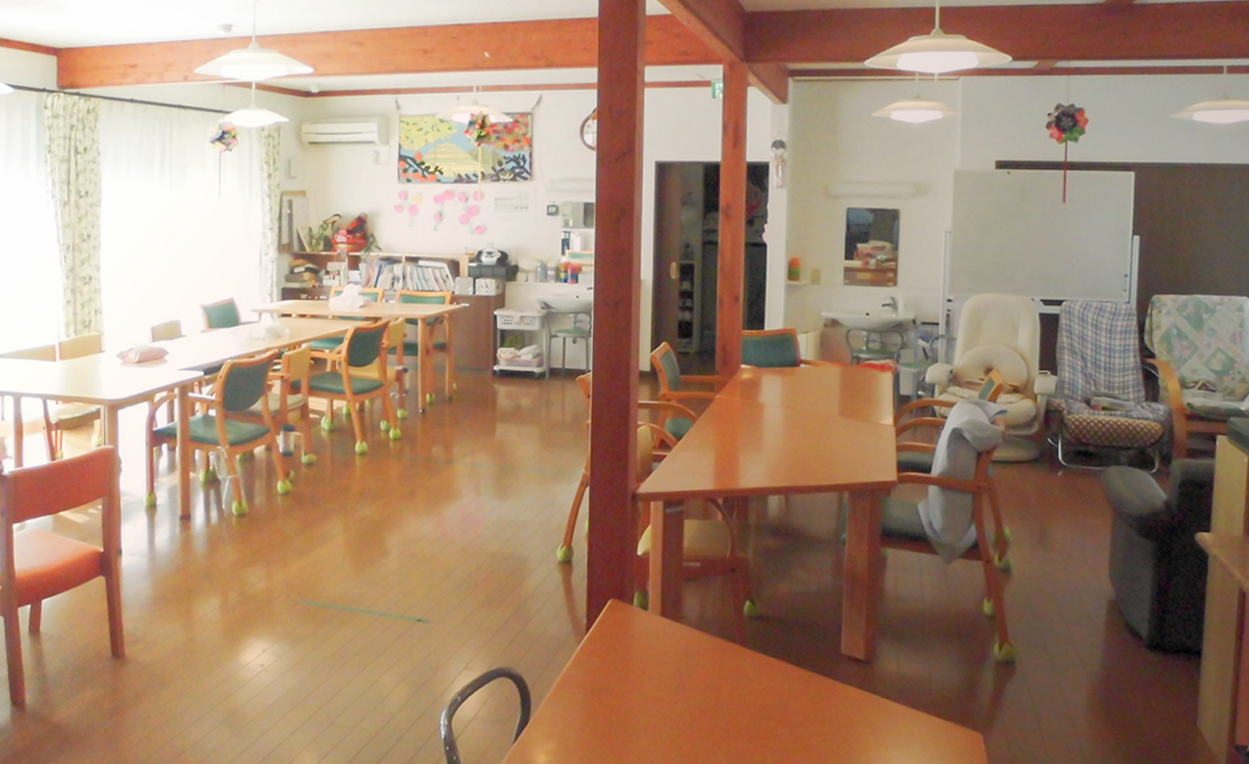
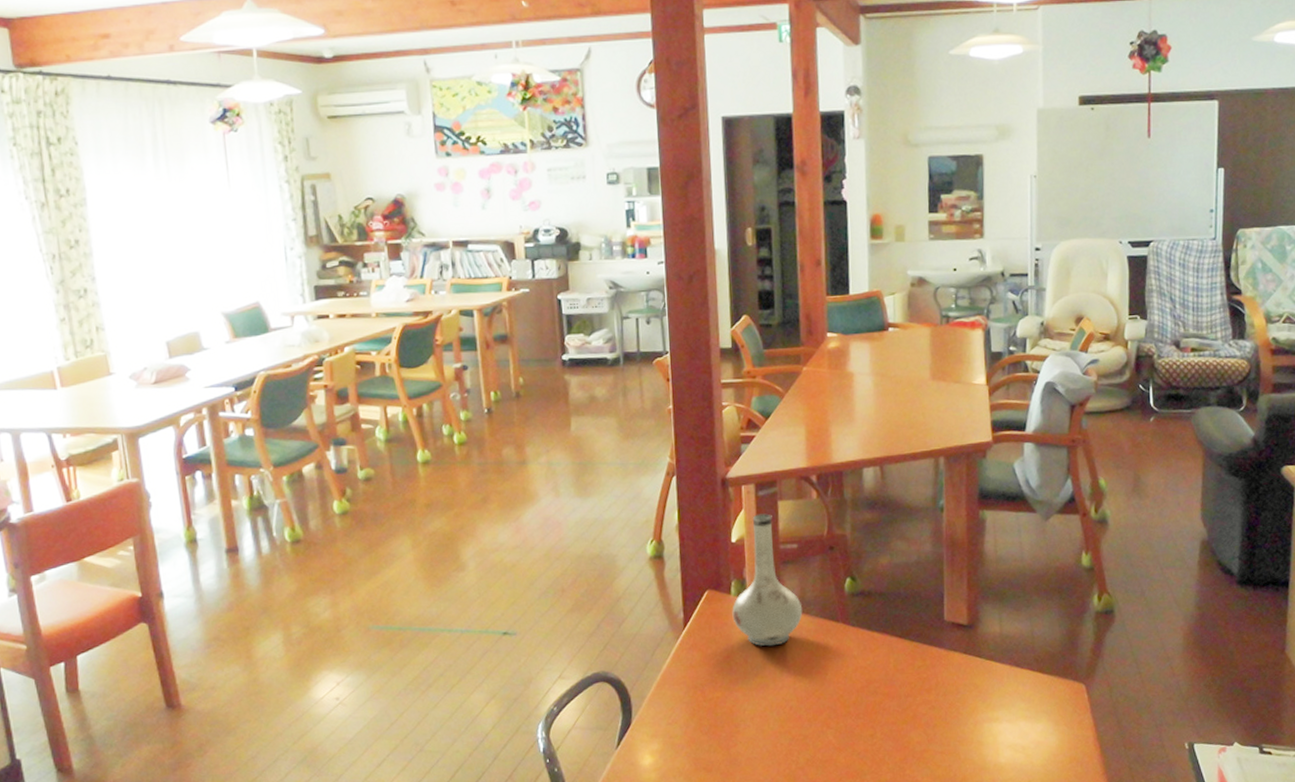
vase: none [633,530,702,660] -> present [732,513,803,647]

